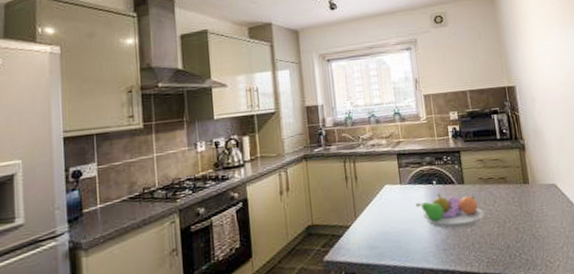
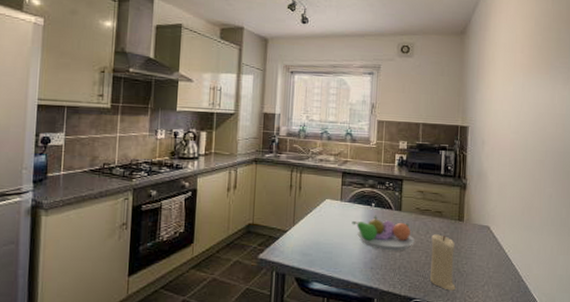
candle: none [500,201,535,259] -> present [430,234,456,291]

